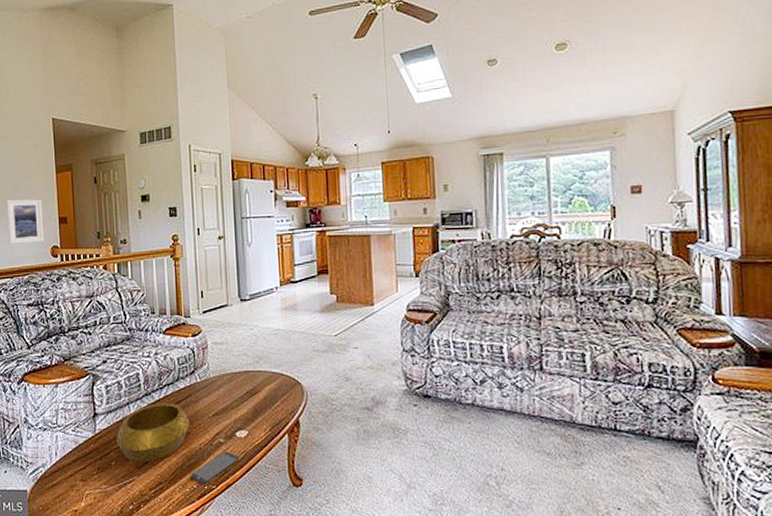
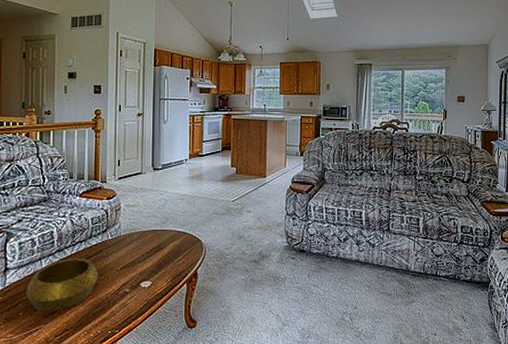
smartphone: present [190,452,239,484] -> none [95,300,142,329]

